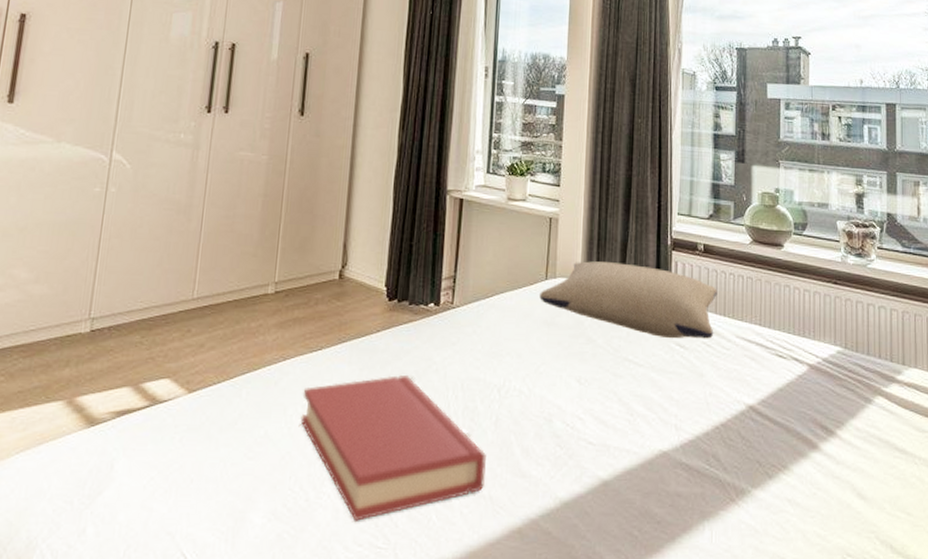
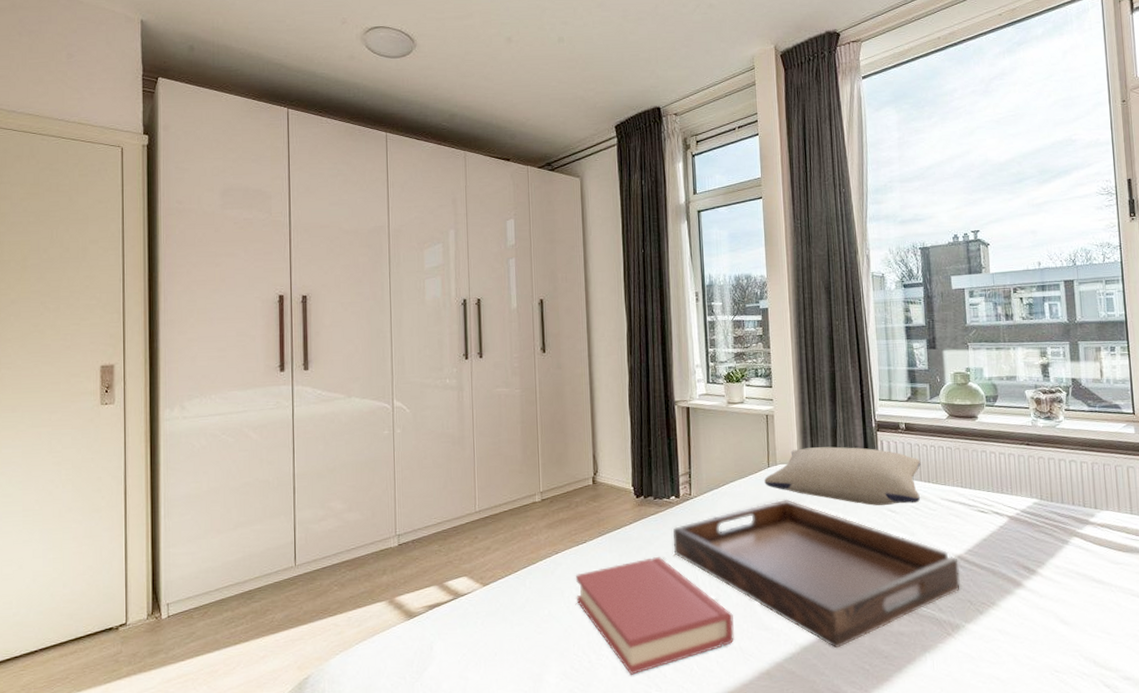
serving tray: none [425,319,750,507] -> present [672,498,960,649]

